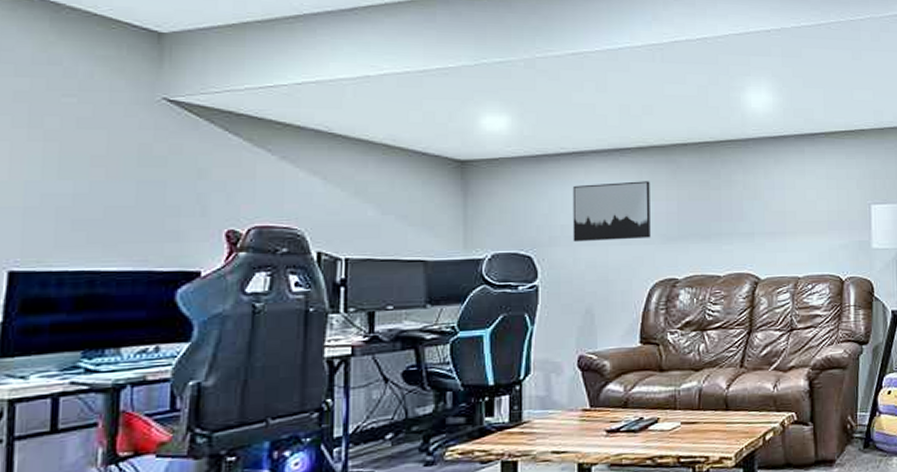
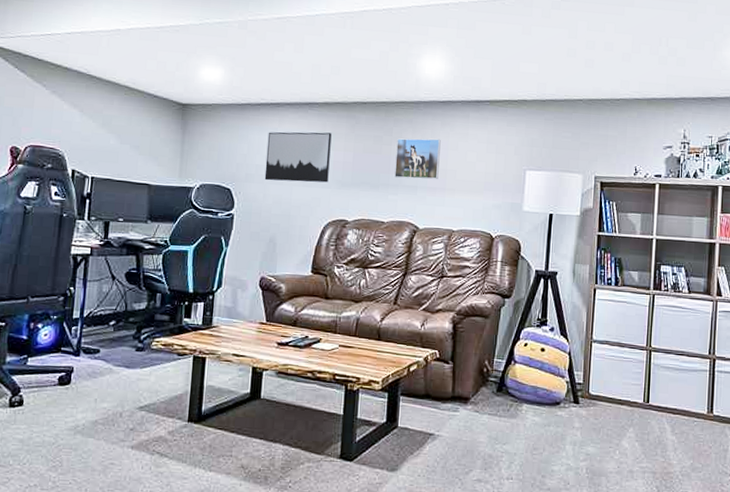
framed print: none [726,178,777,226] -> present [394,138,441,180]

